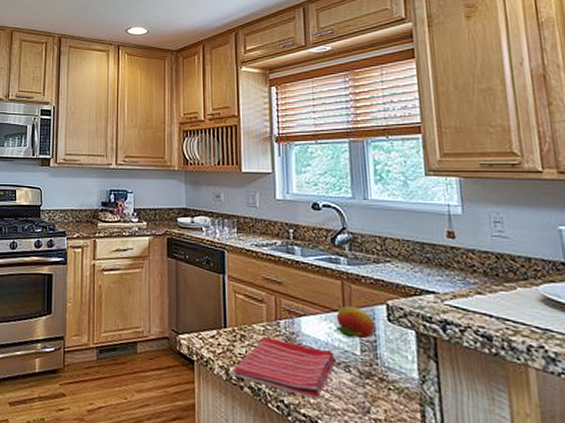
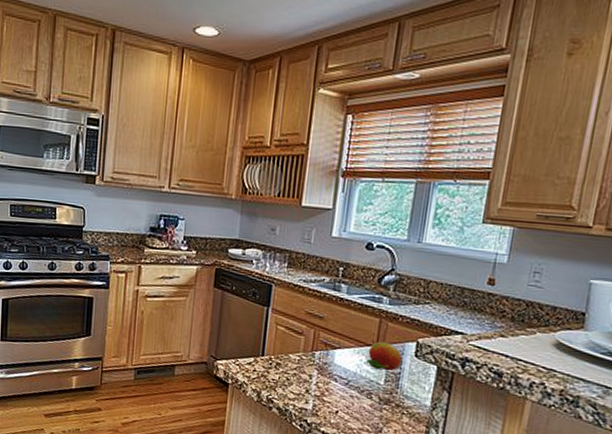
dish towel: present [233,337,336,400] -> none [264,366,361,421]

